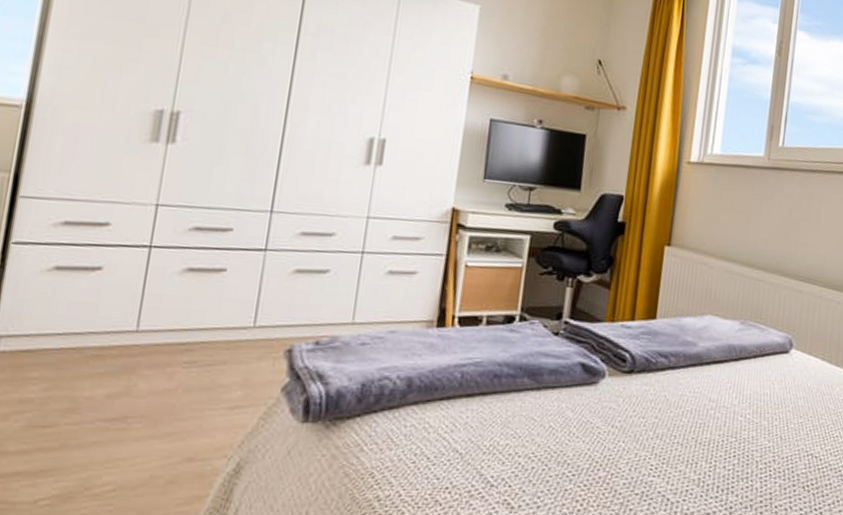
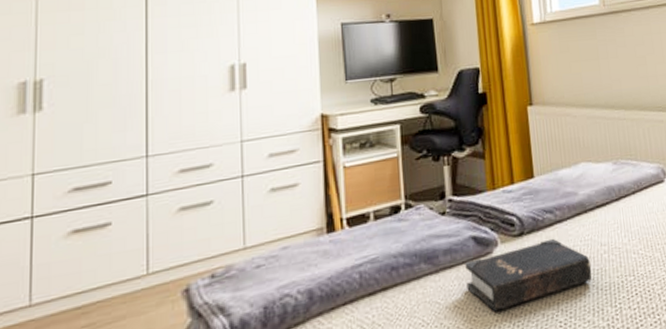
hardback book: none [565,383,695,441] -> present [465,238,592,313]

